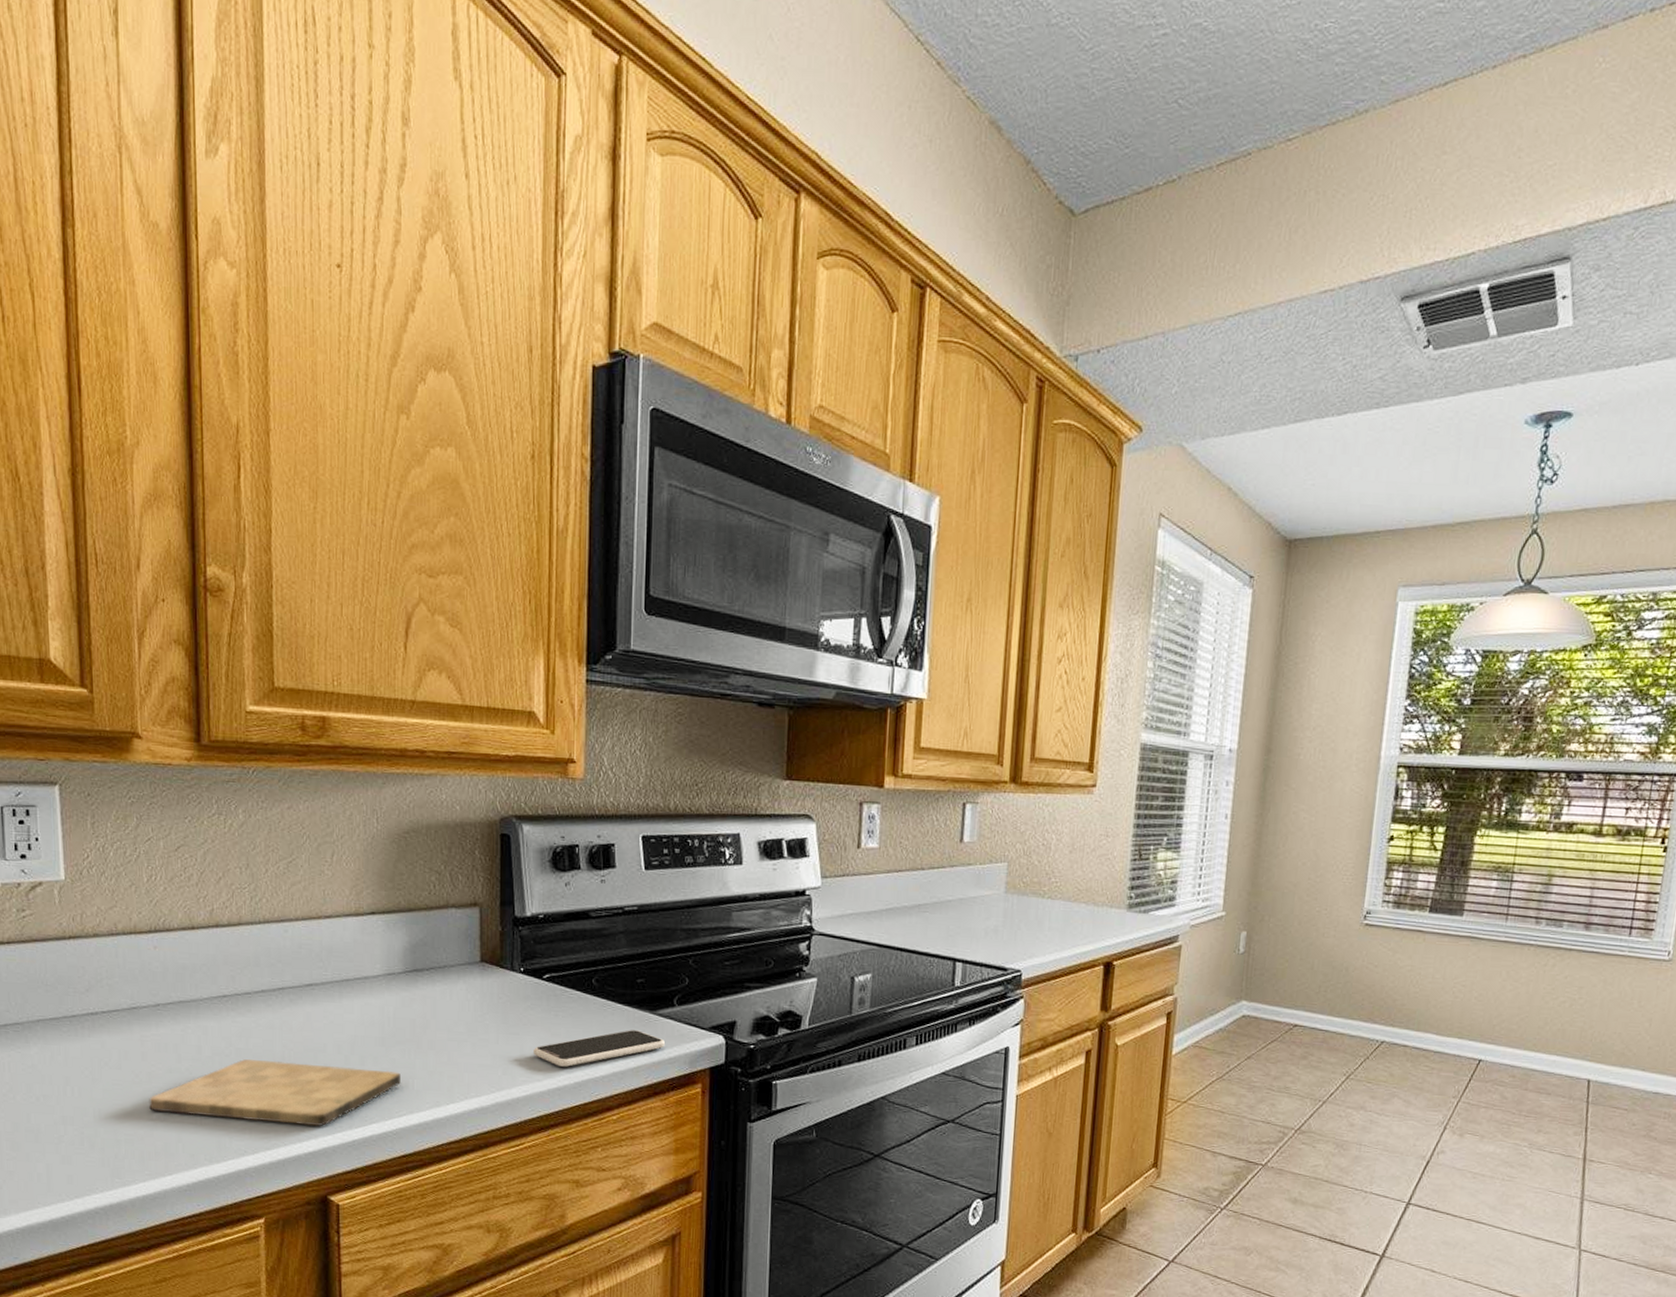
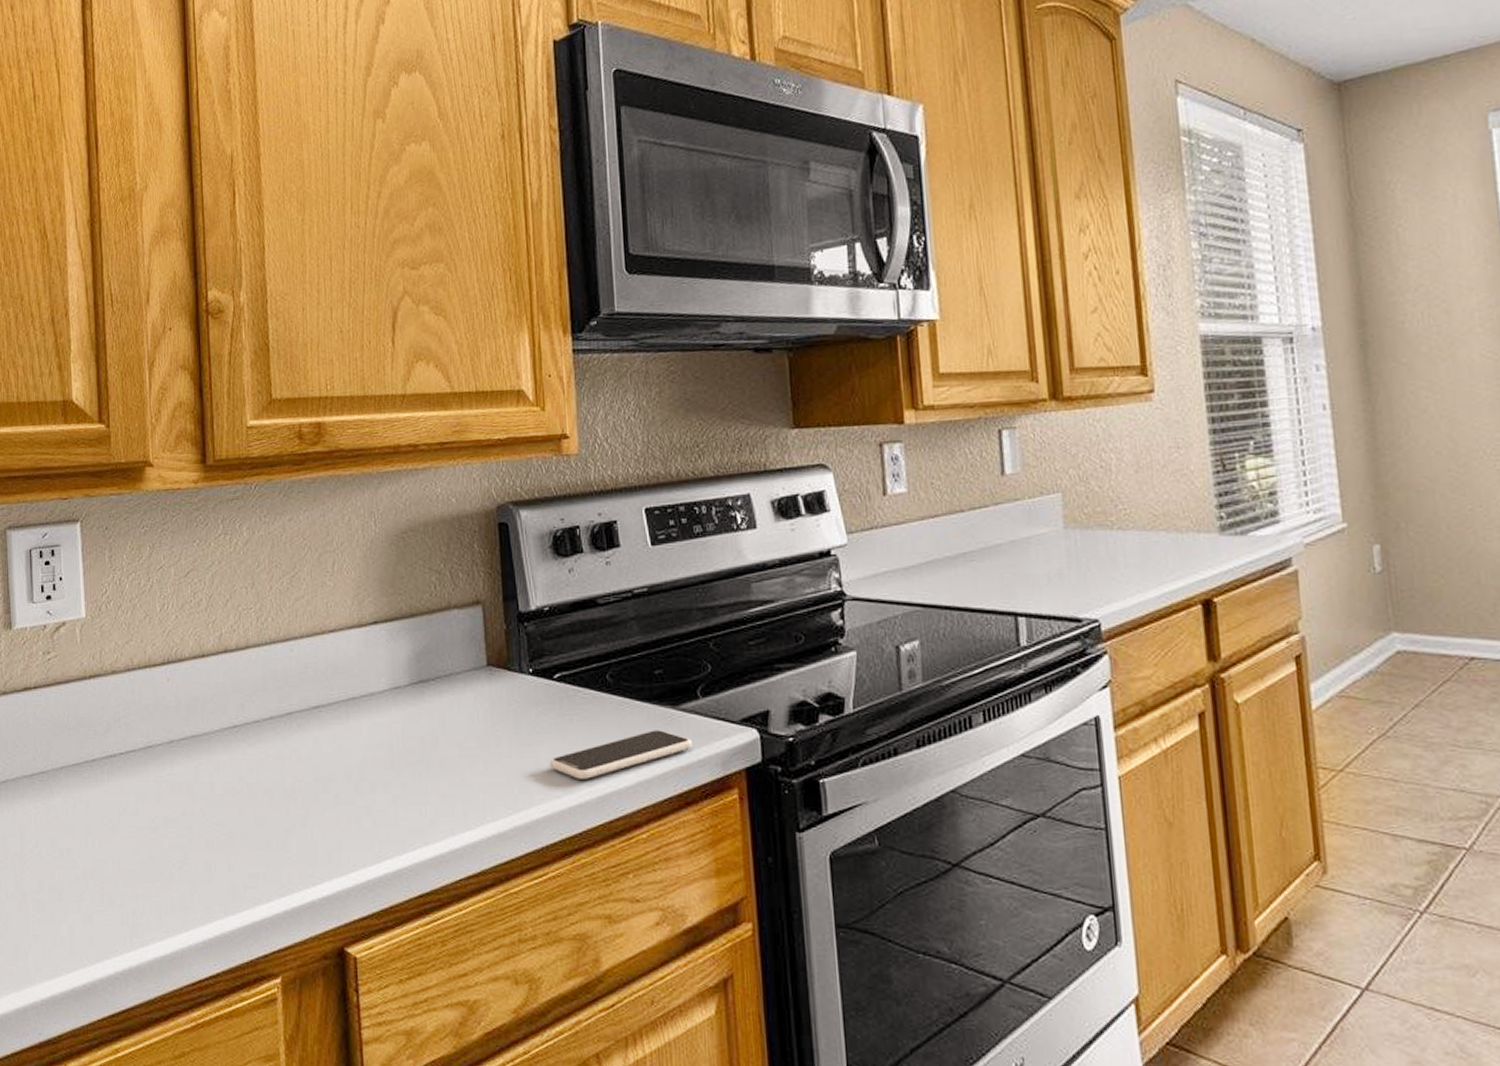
cutting board: present [149,1059,401,1126] -> none [165,795,413,866]

